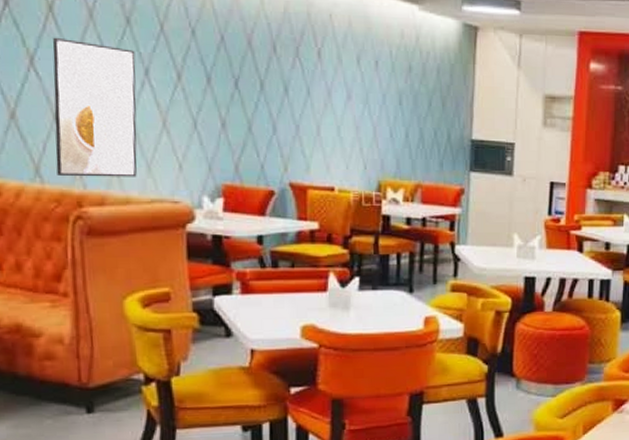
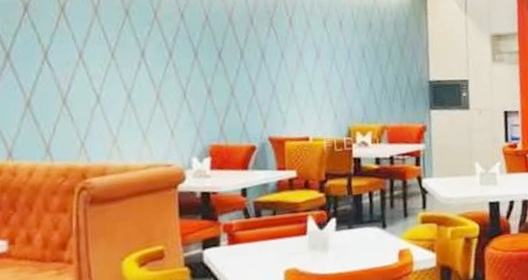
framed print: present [52,37,137,177] -> none [63,33,135,153]

